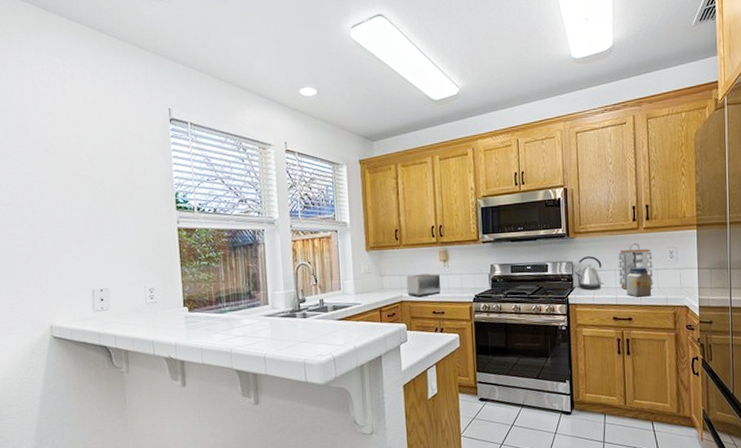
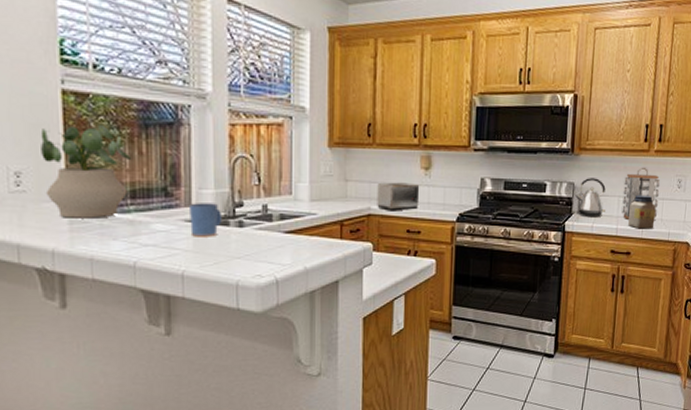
potted plant: none [165,249,226,320] -> present [40,124,132,218]
mug: none [267,301,291,328] -> present [190,203,221,237]

